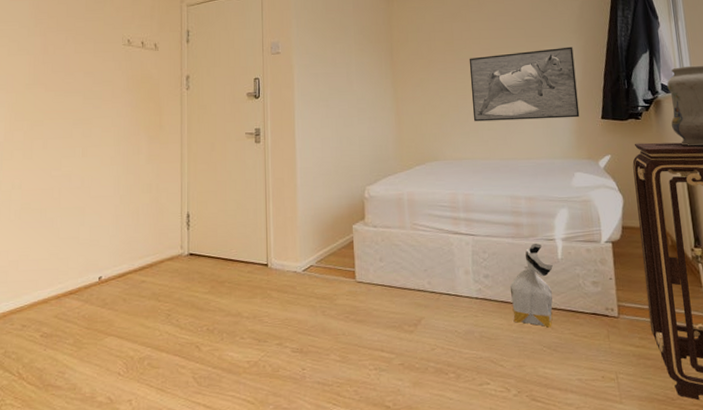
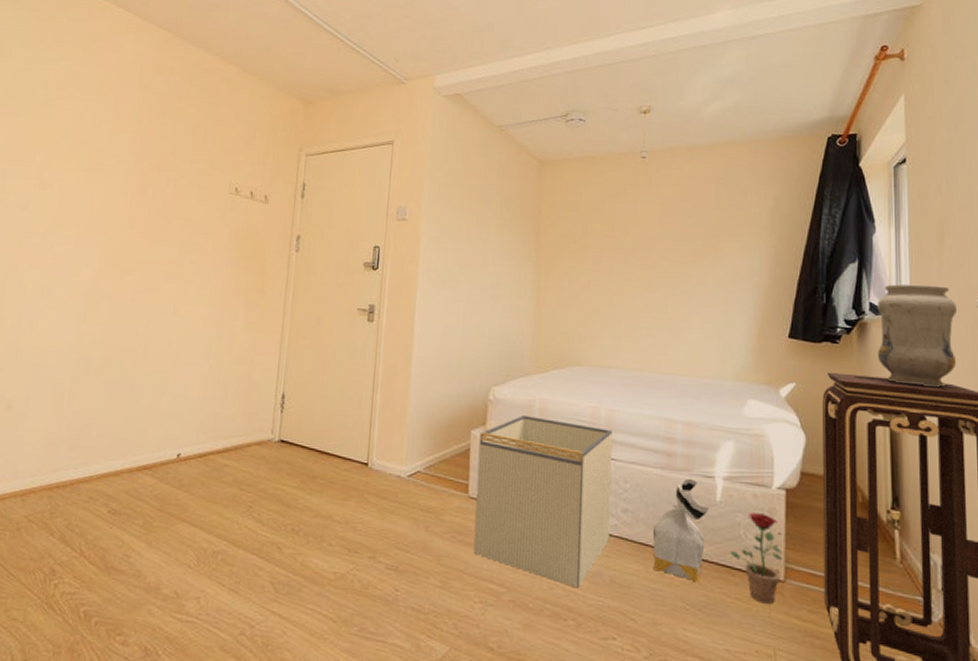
storage bin: none [360,207,476,346] -> present [473,416,613,588]
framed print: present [469,46,580,122] -> none [628,245,762,333]
decorative plant: none [573,264,615,337] -> present [730,512,782,604]

